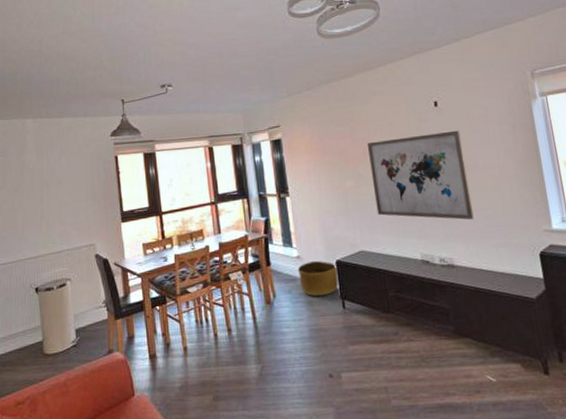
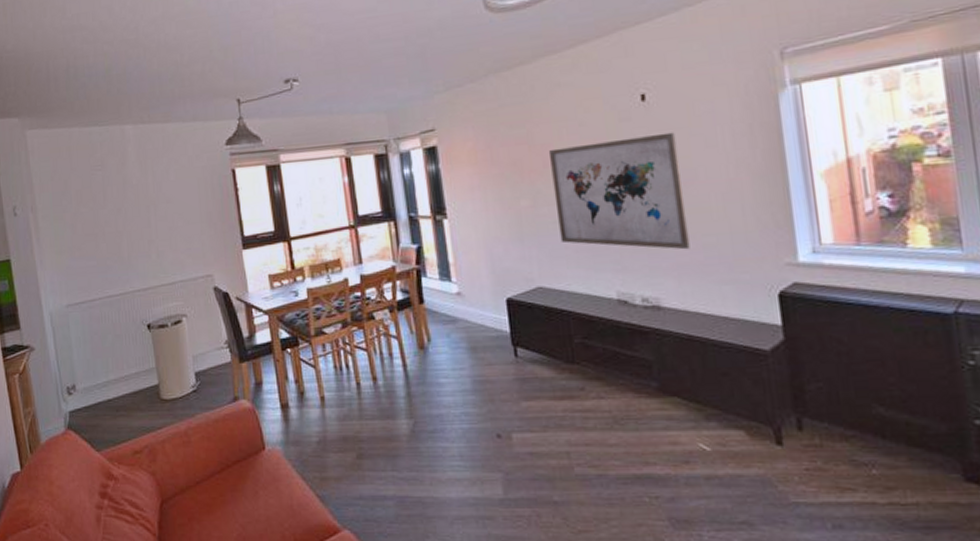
basket: present [297,261,339,297] -> none [457,299,510,342]

